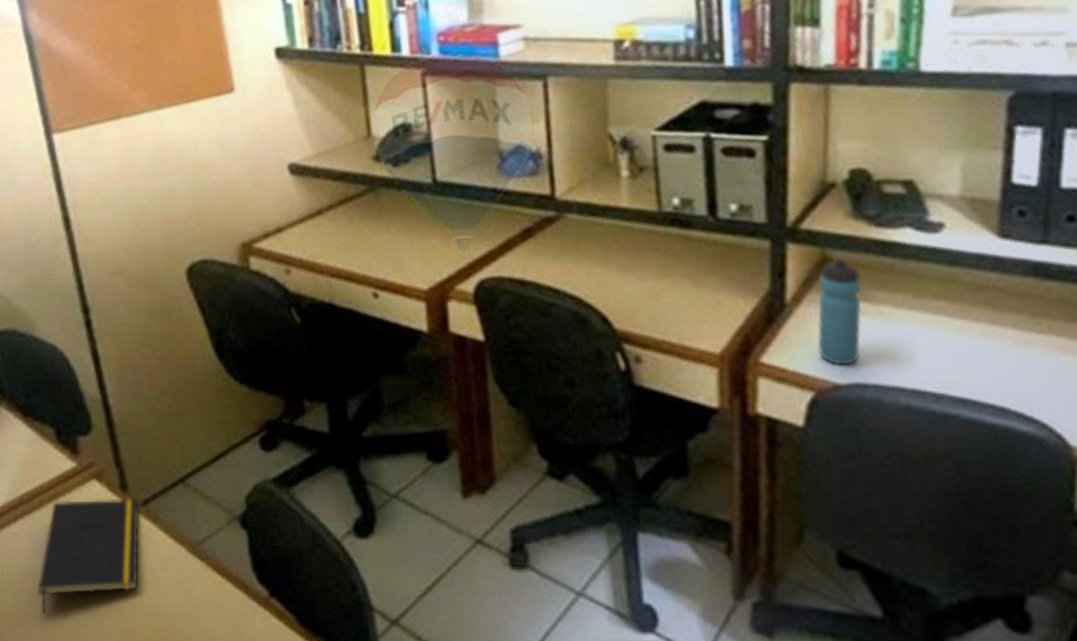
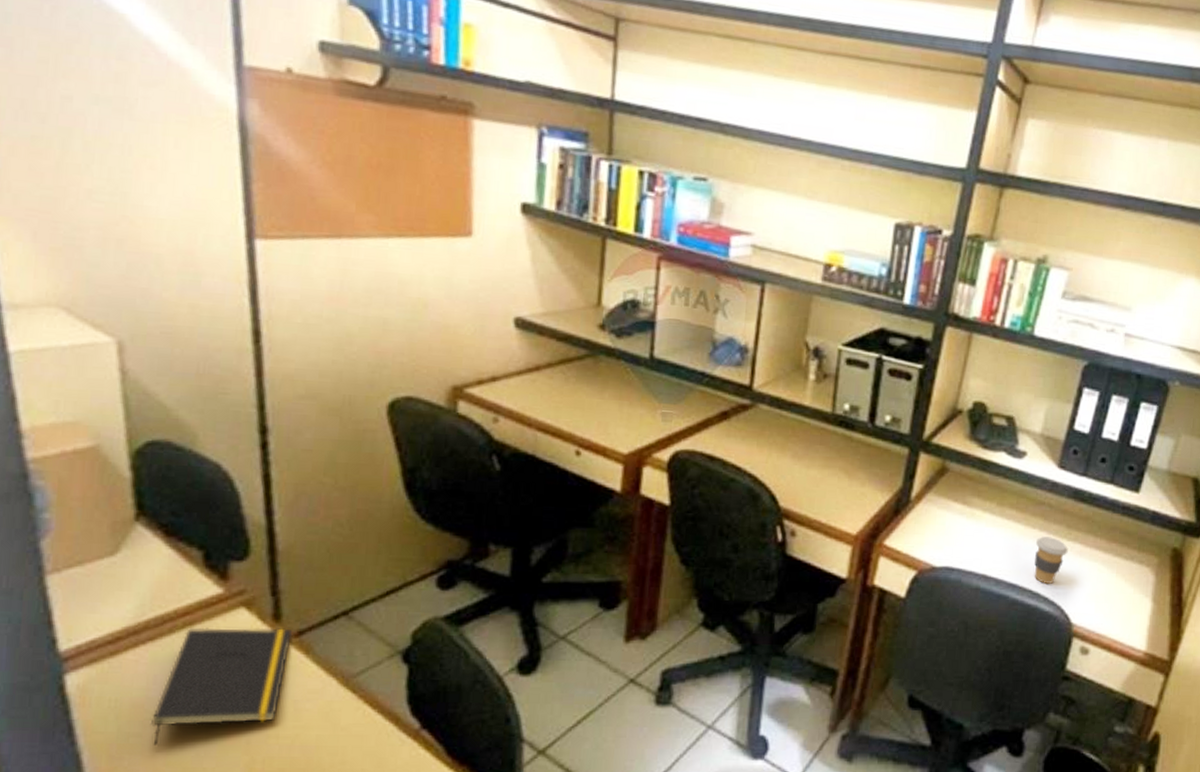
water bottle: present [817,258,862,366] -> none [926,469,965,553]
coffee cup: none [986,331,1042,395] -> present [1034,536,1068,584]

